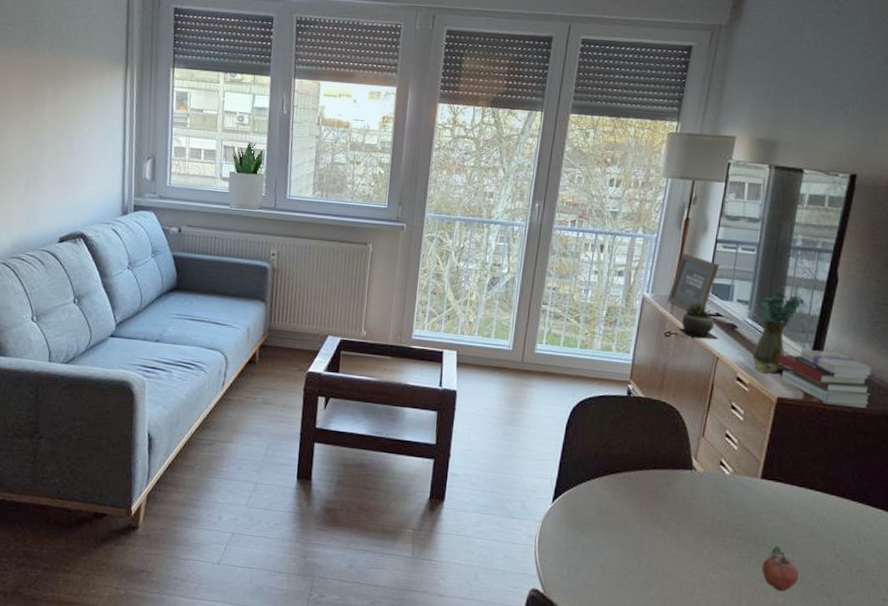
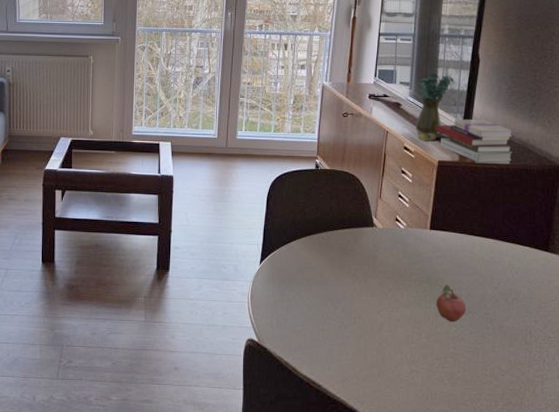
picture frame: present [667,253,720,311] -> none [342,46,383,95]
succulent plant: present [677,301,719,339] -> none [352,85,387,117]

